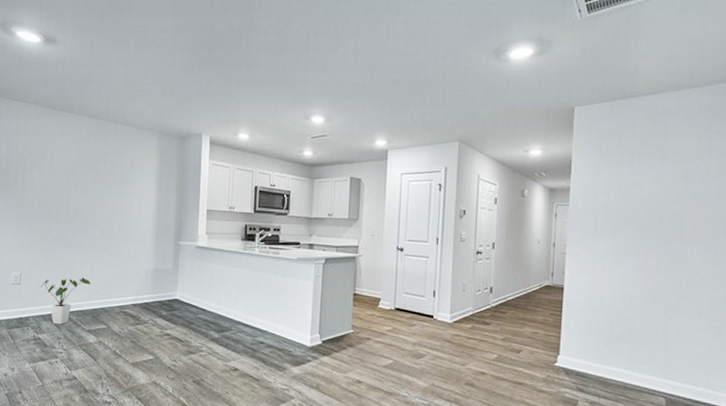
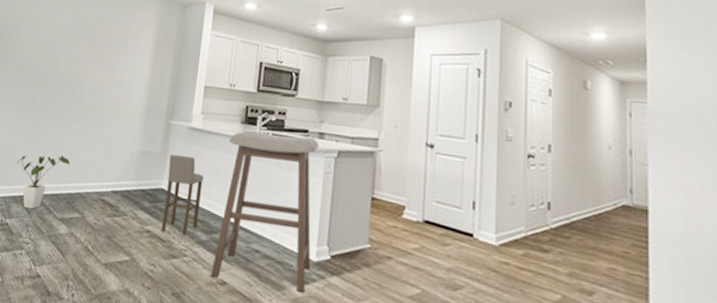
bar stool: none [179,269,212,336] -> present [161,154,204,236]
bar stool: none [224,246,309,371] -> present [210,131,319,293]

